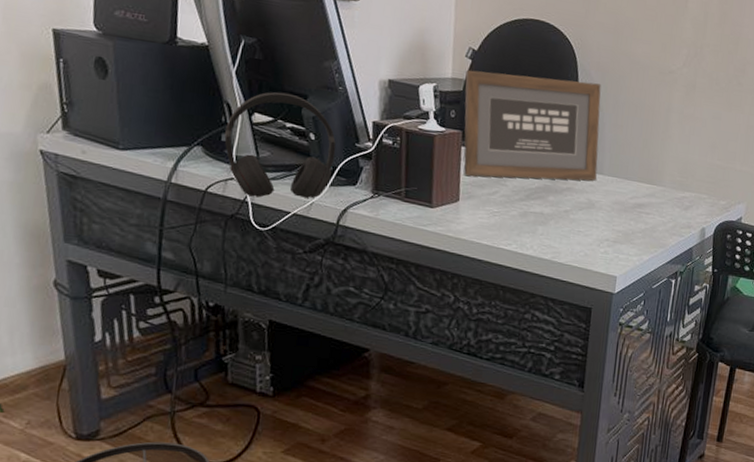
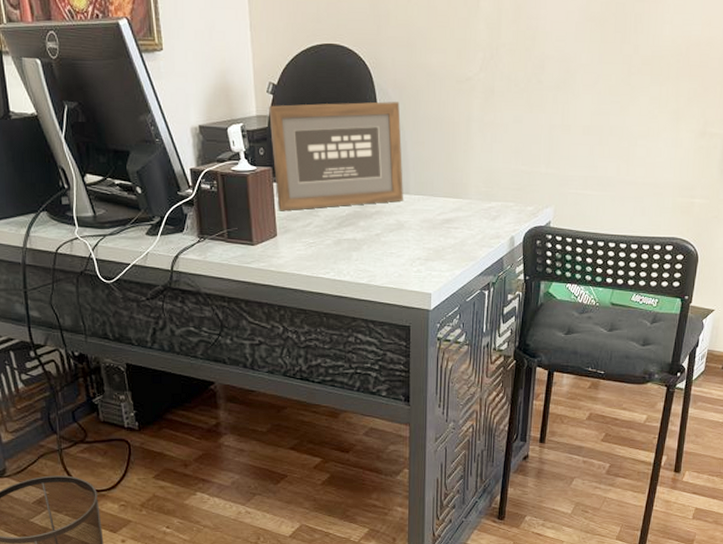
headphones: present [224,92,336,199] -> none [64,151,161,253]

